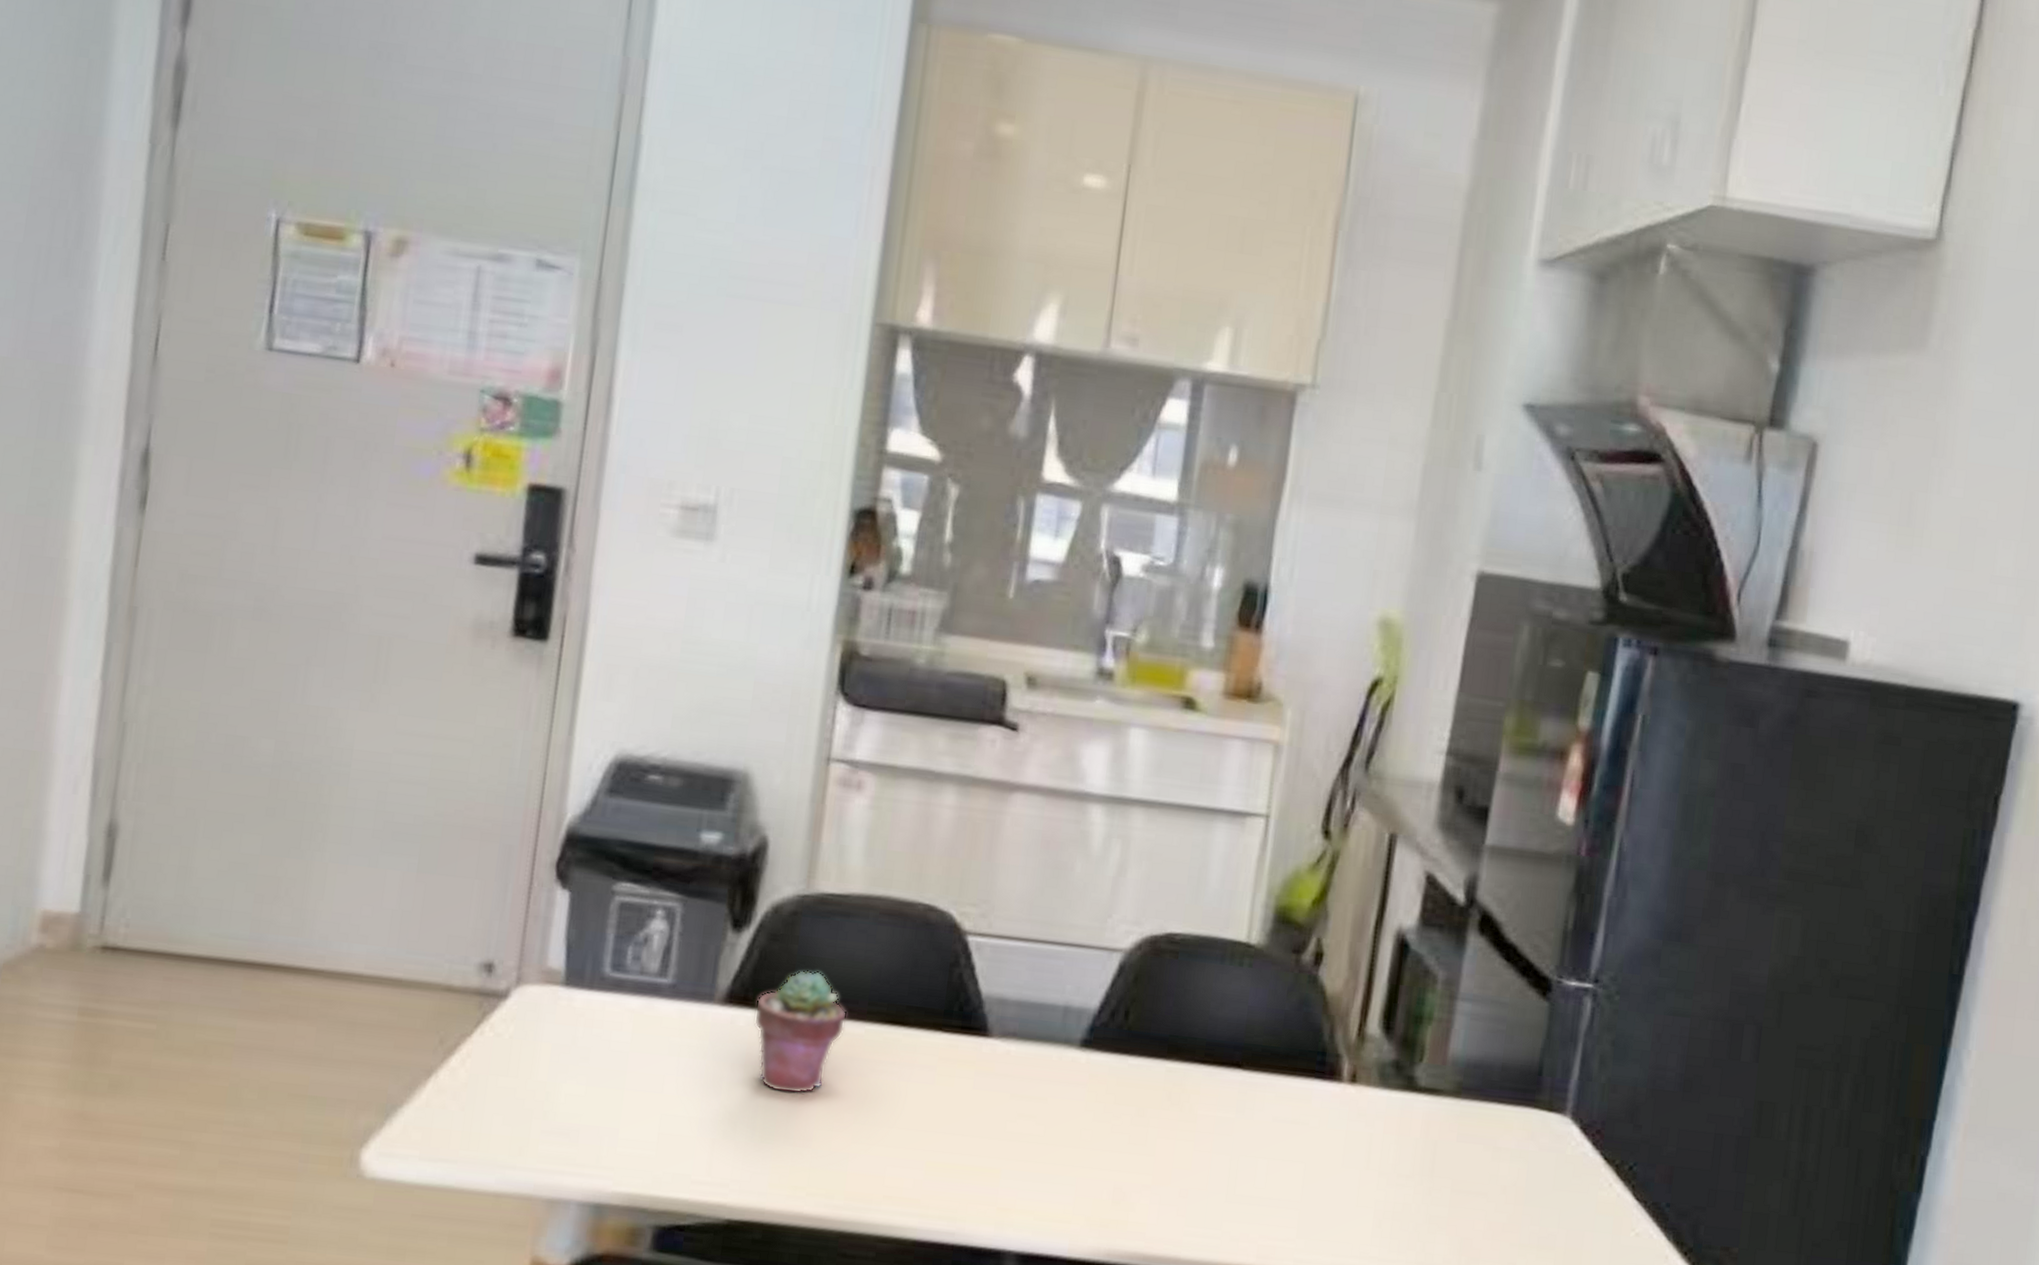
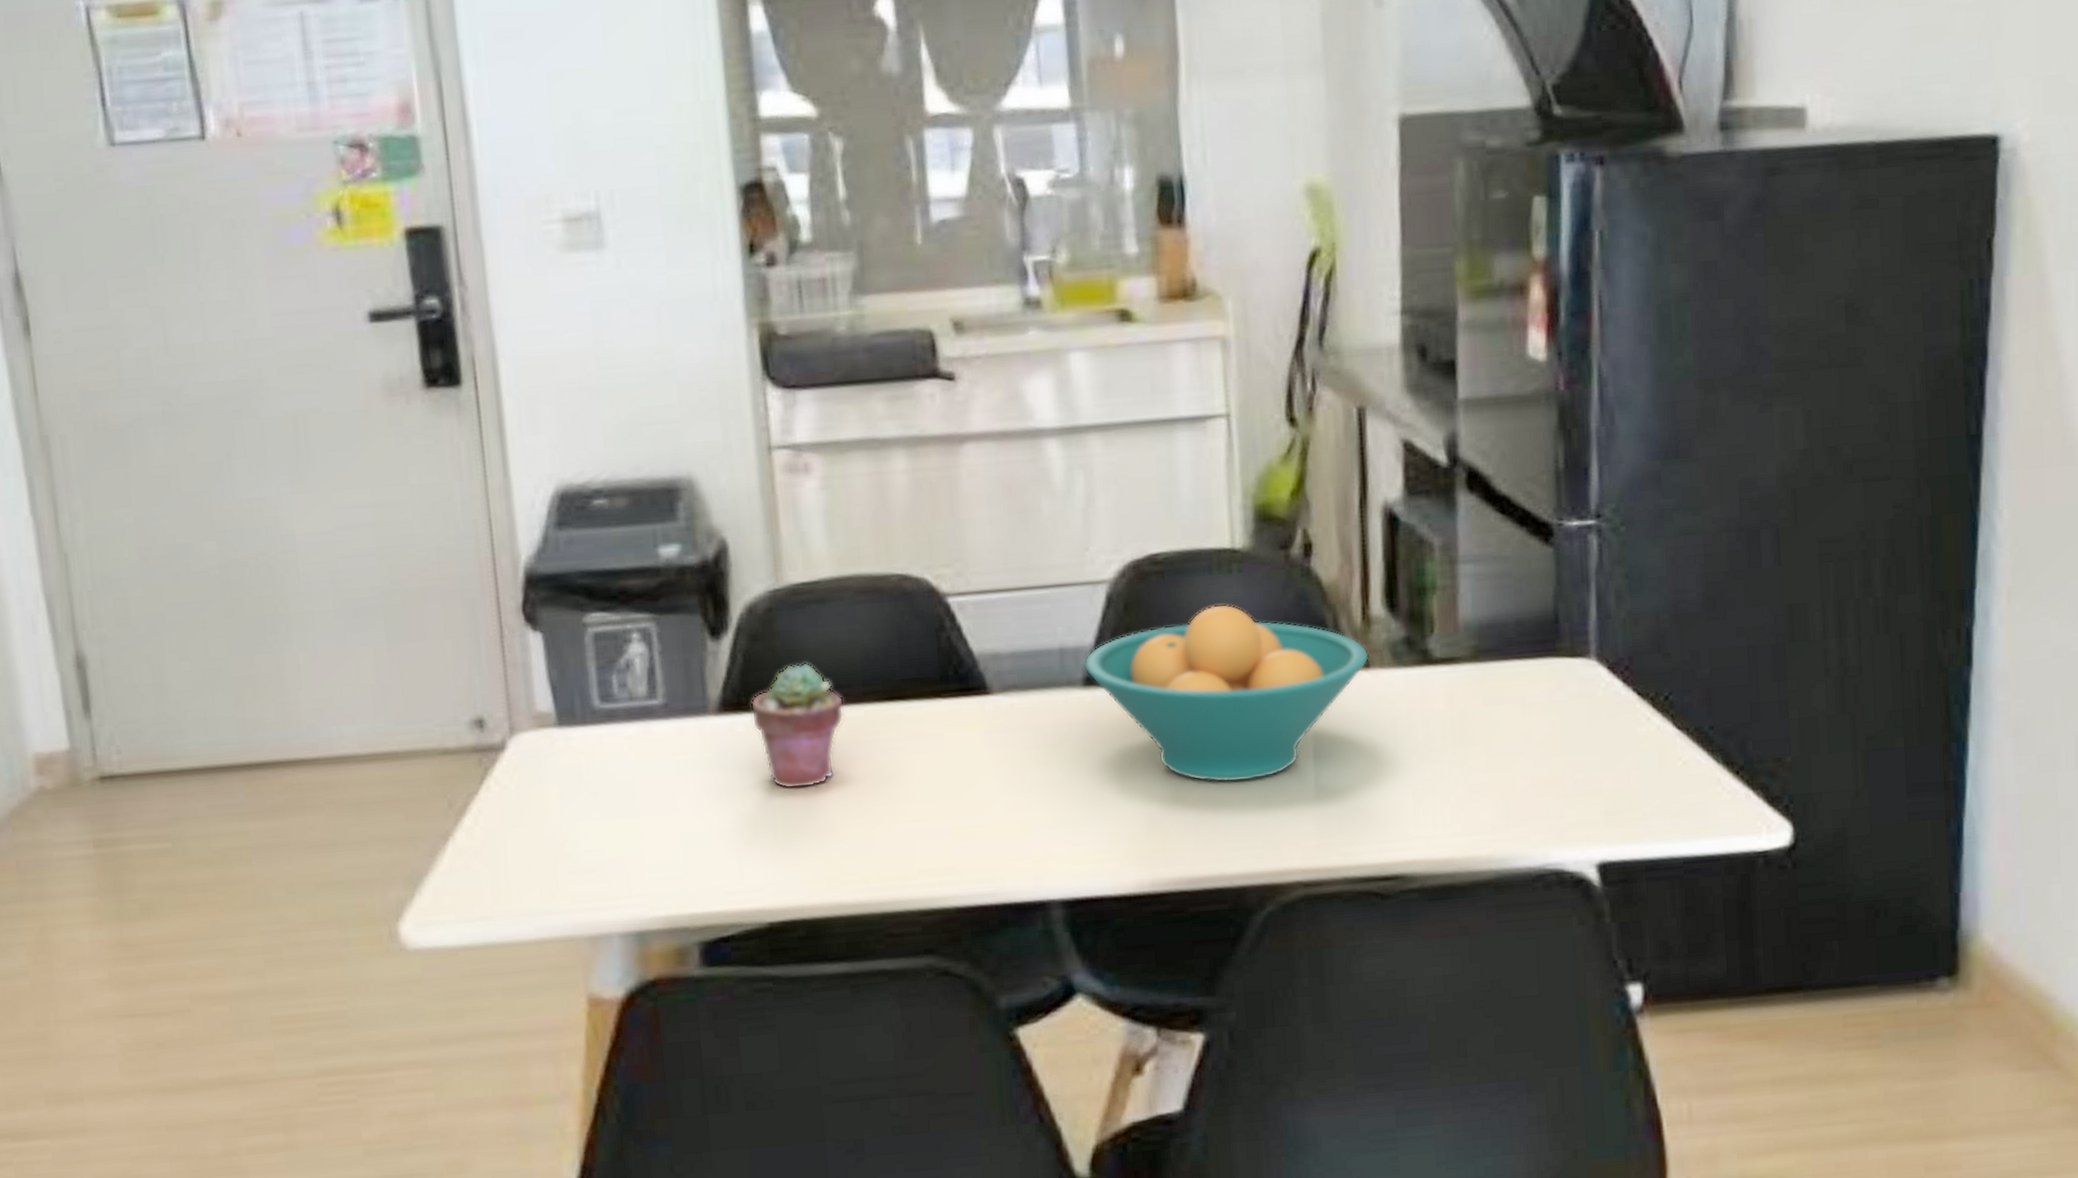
fruit bowl: none [1084,994,1358,1171] -> present [1084,604,1369,782]

